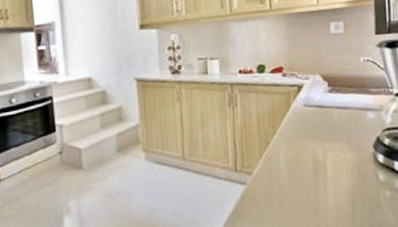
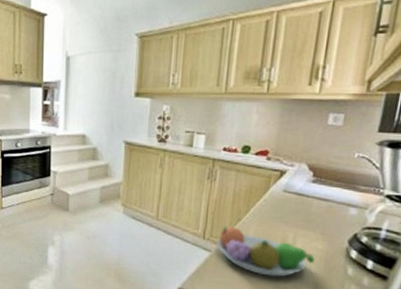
fruit bowl: none [250,152,347,200] -> present [217,225,315,277]

